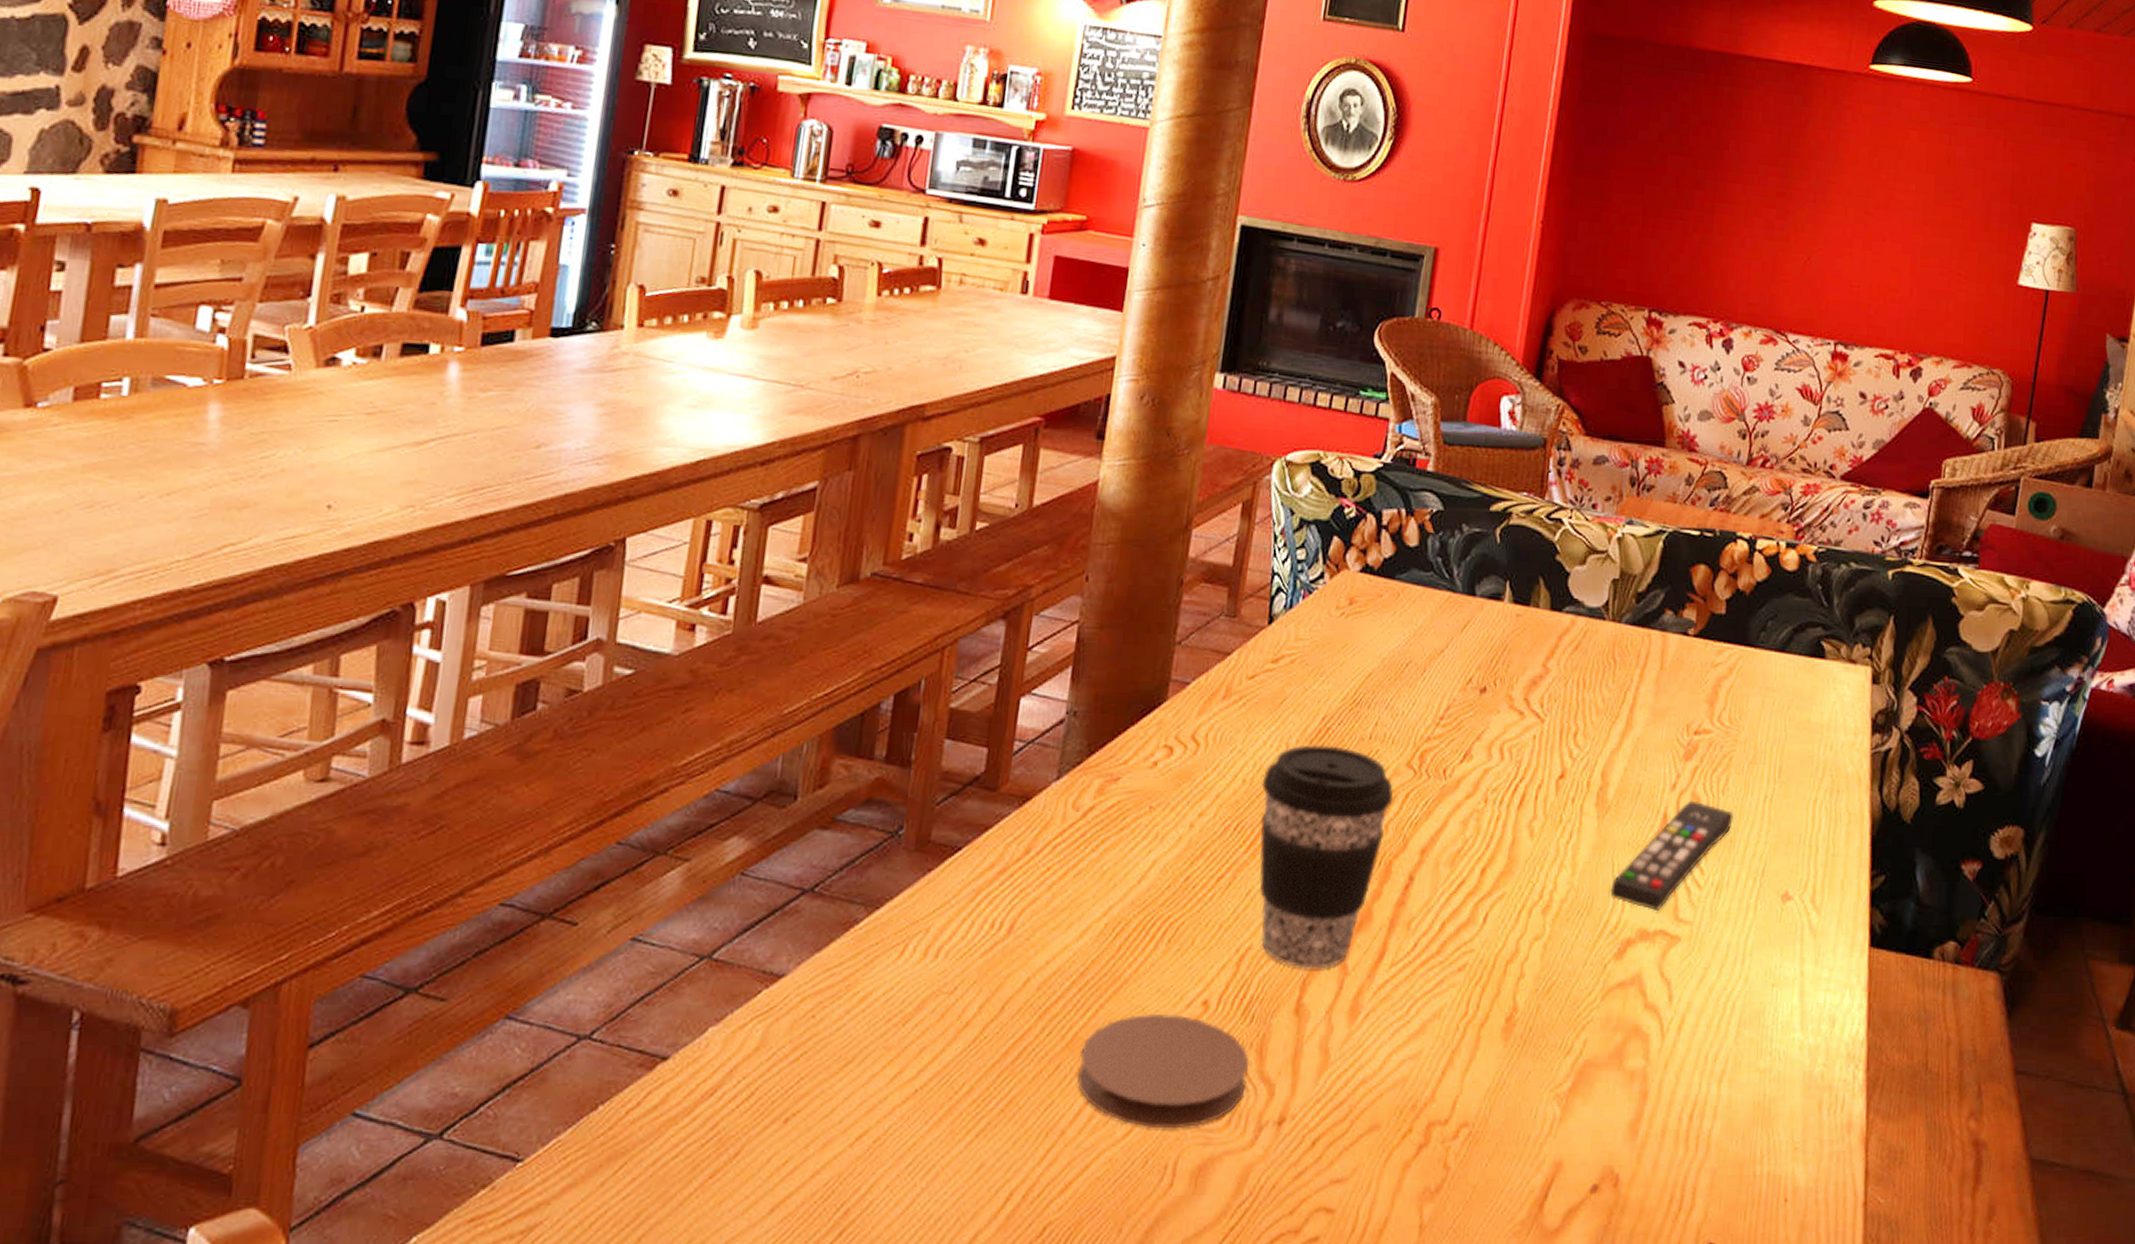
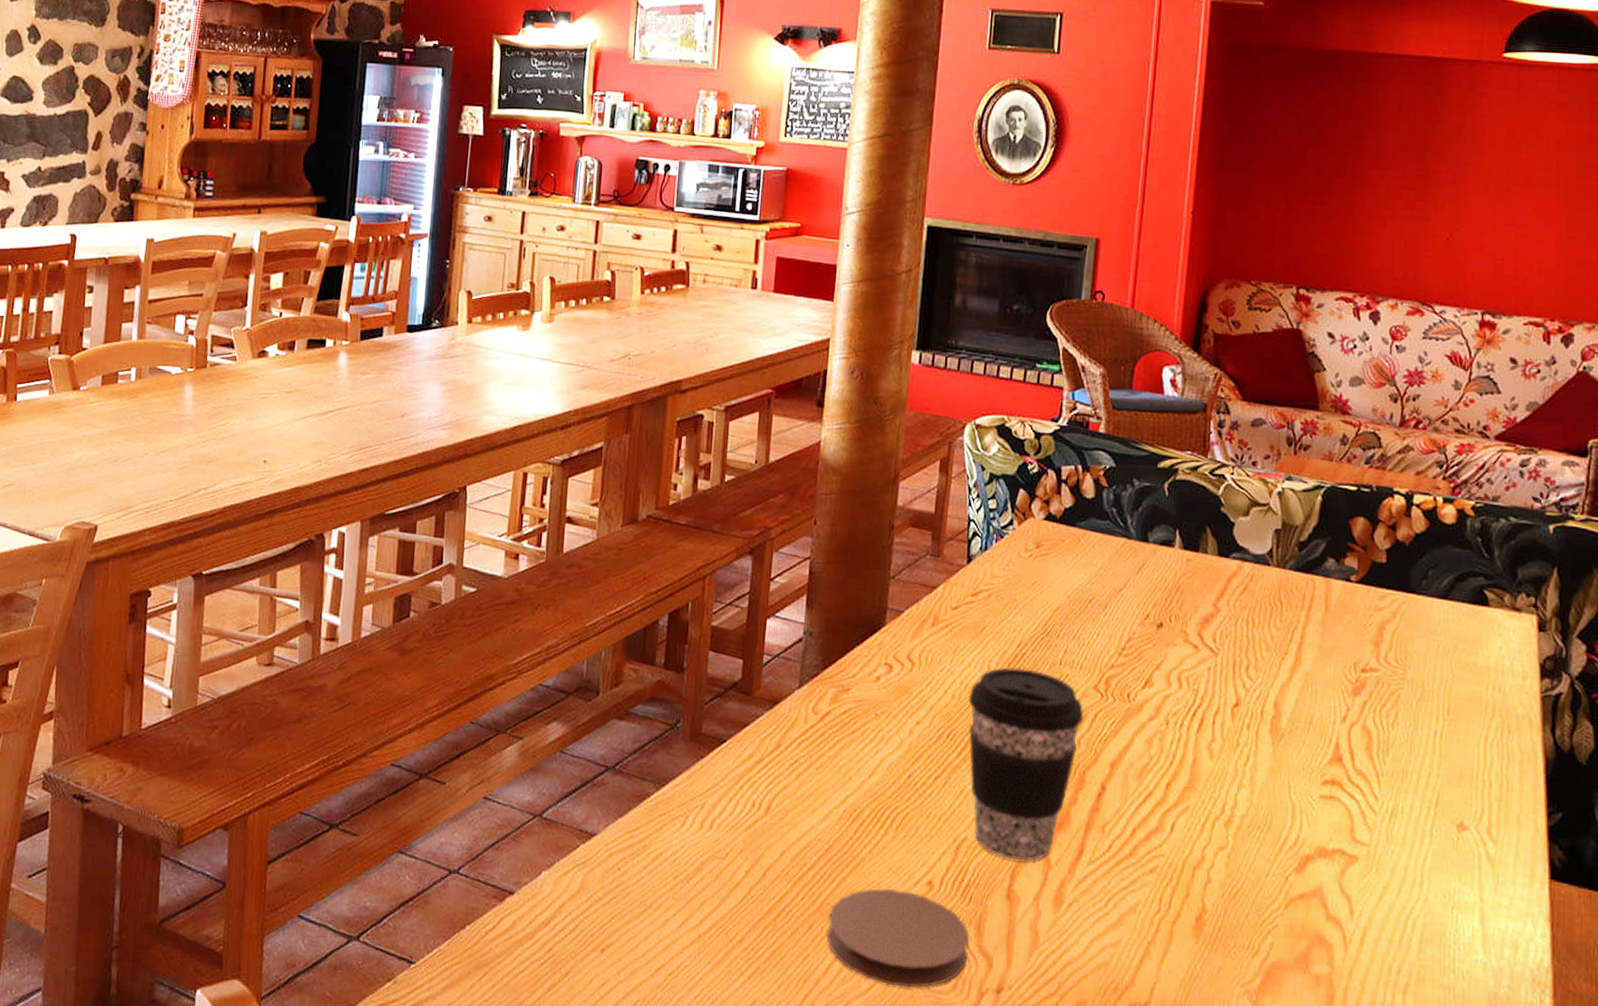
remote control: present [1610,800,1734,912] -> none [1288,732,1405,832]

